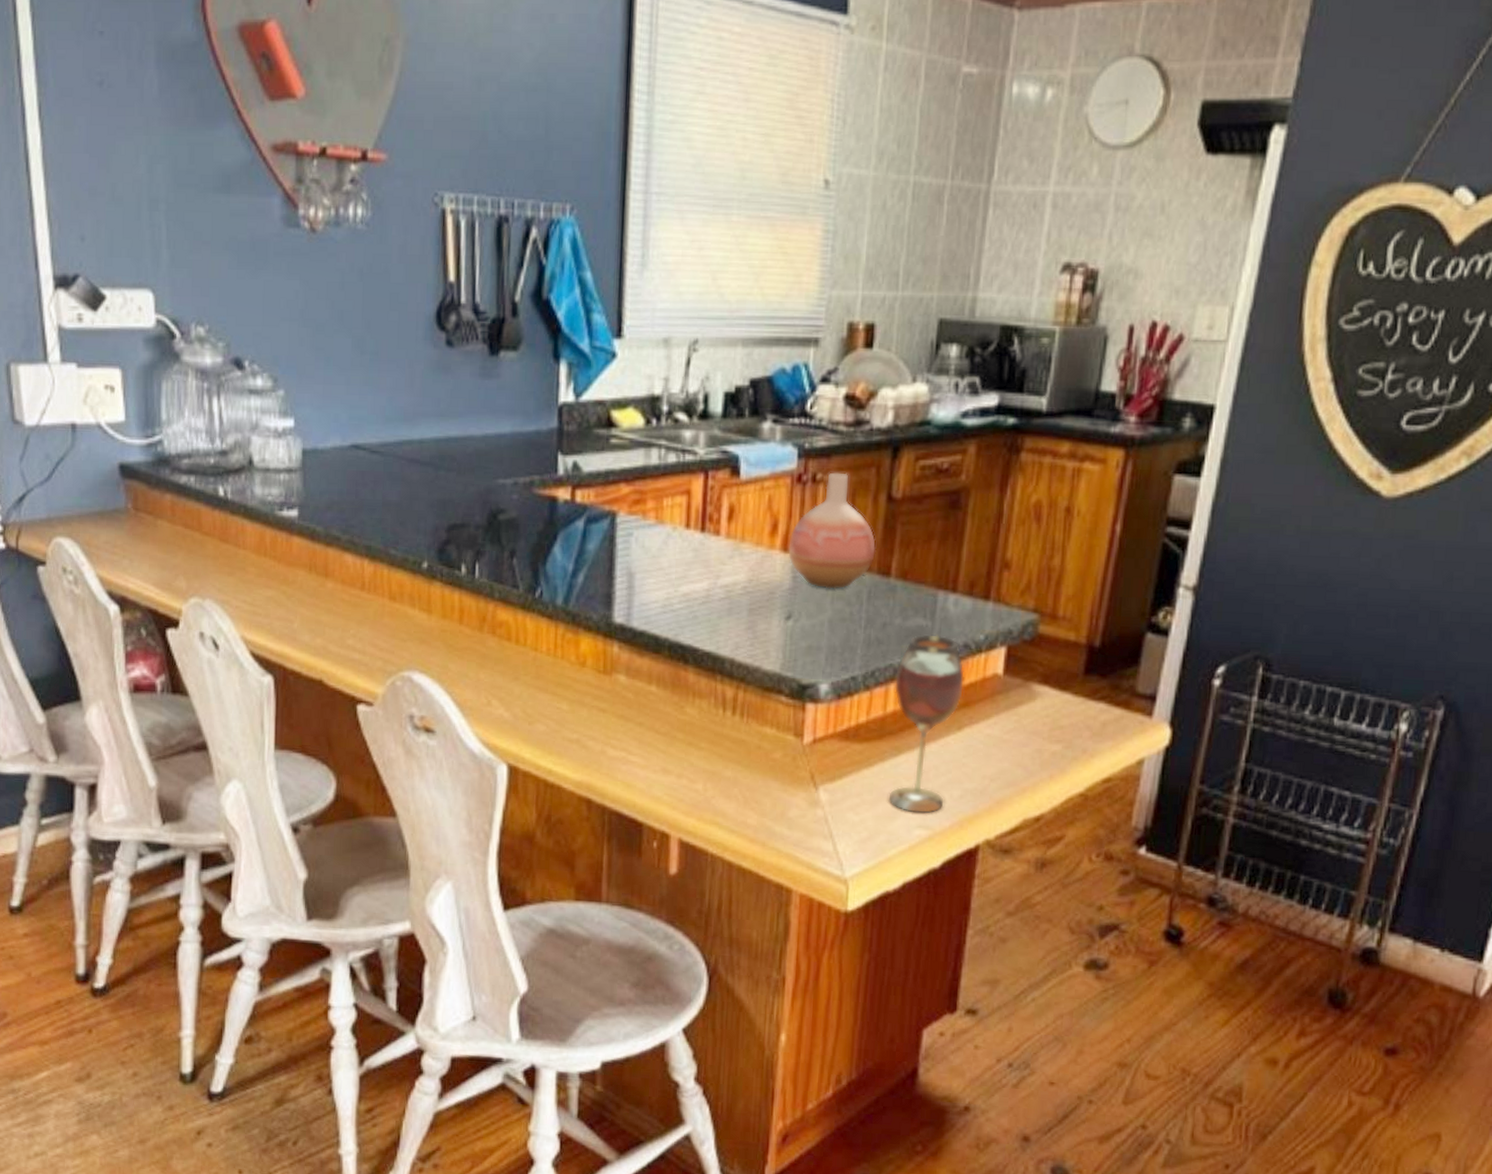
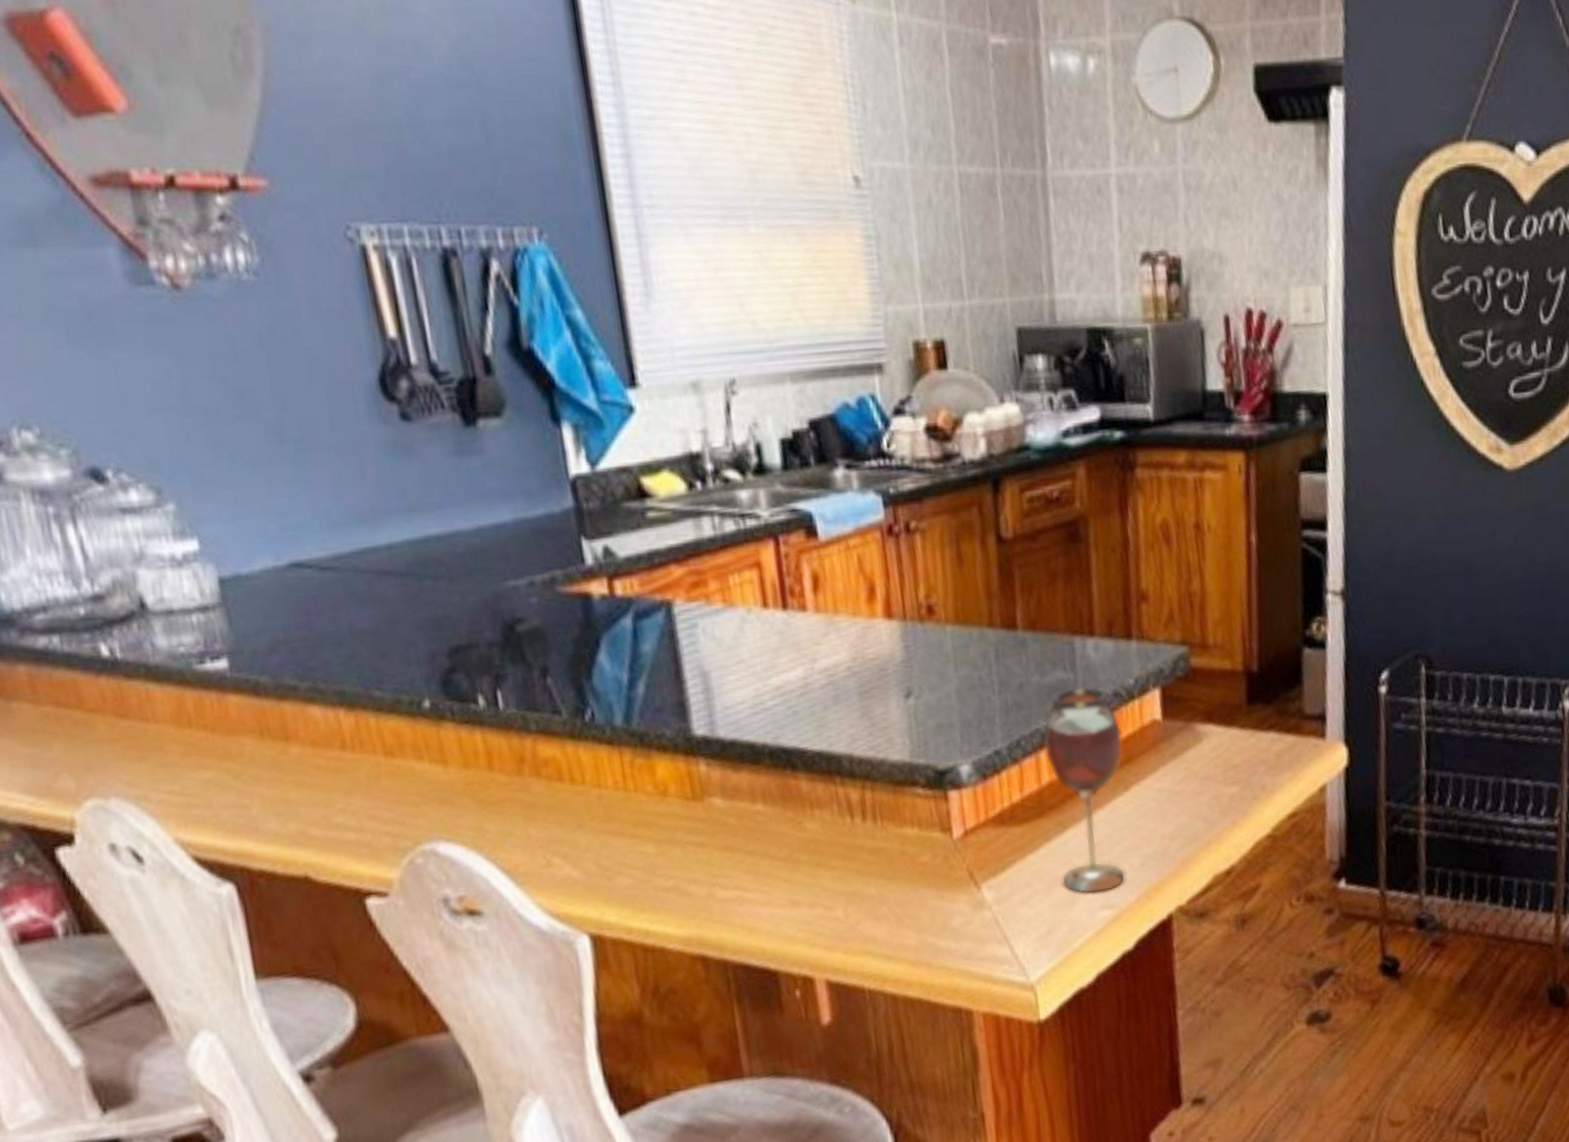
vase: present [788,472,876,589] -> none [891,517,996,655]

